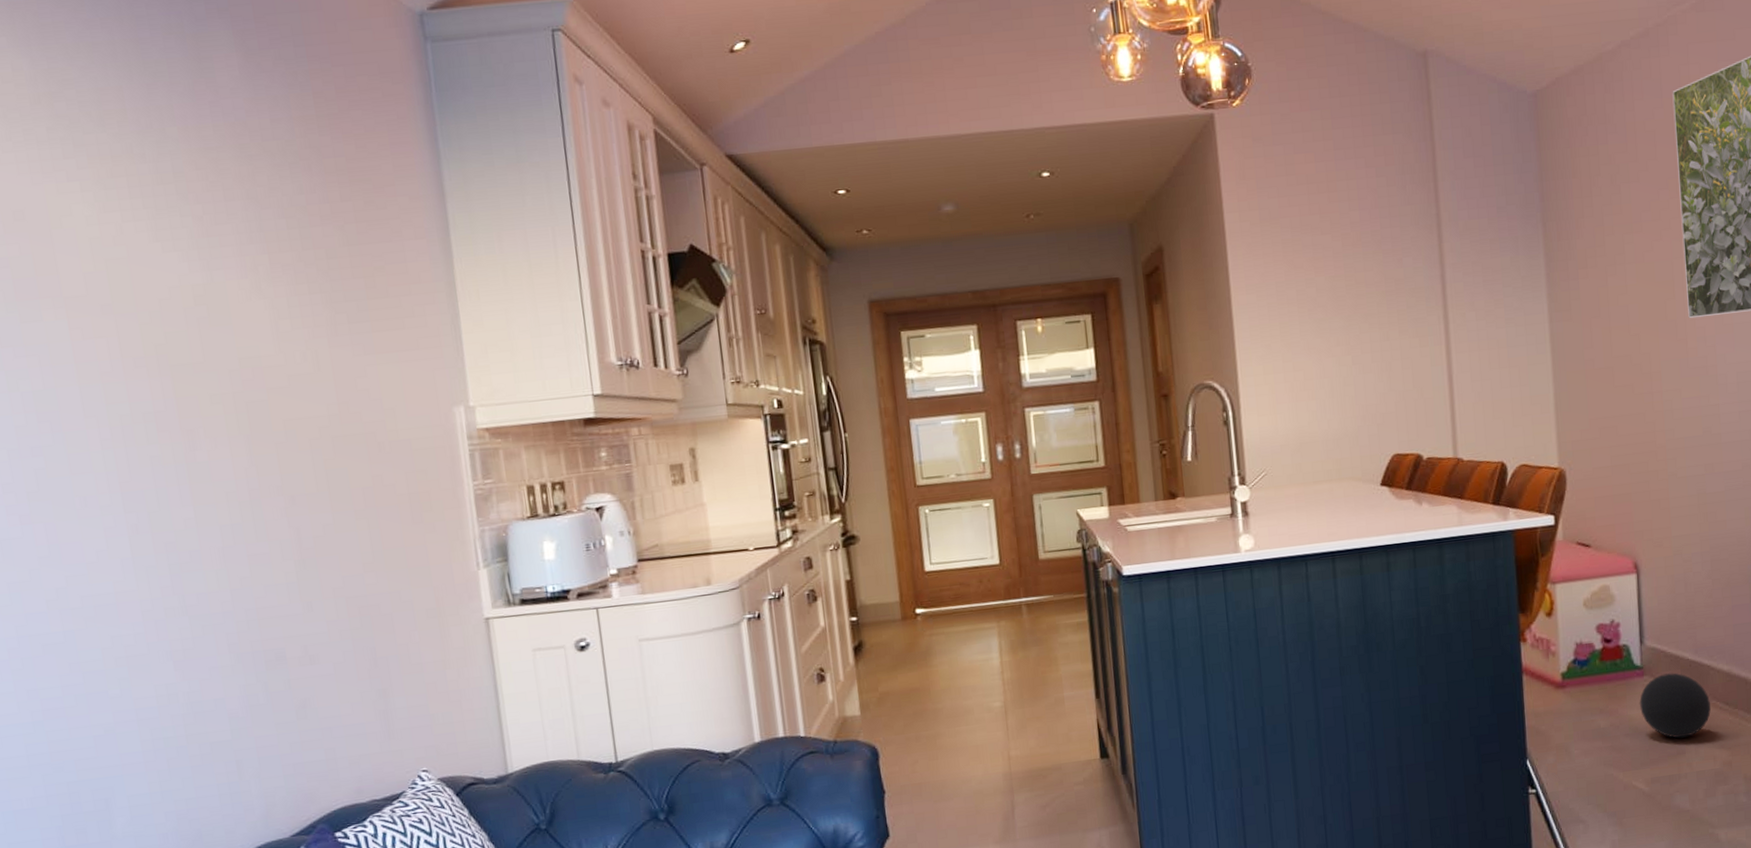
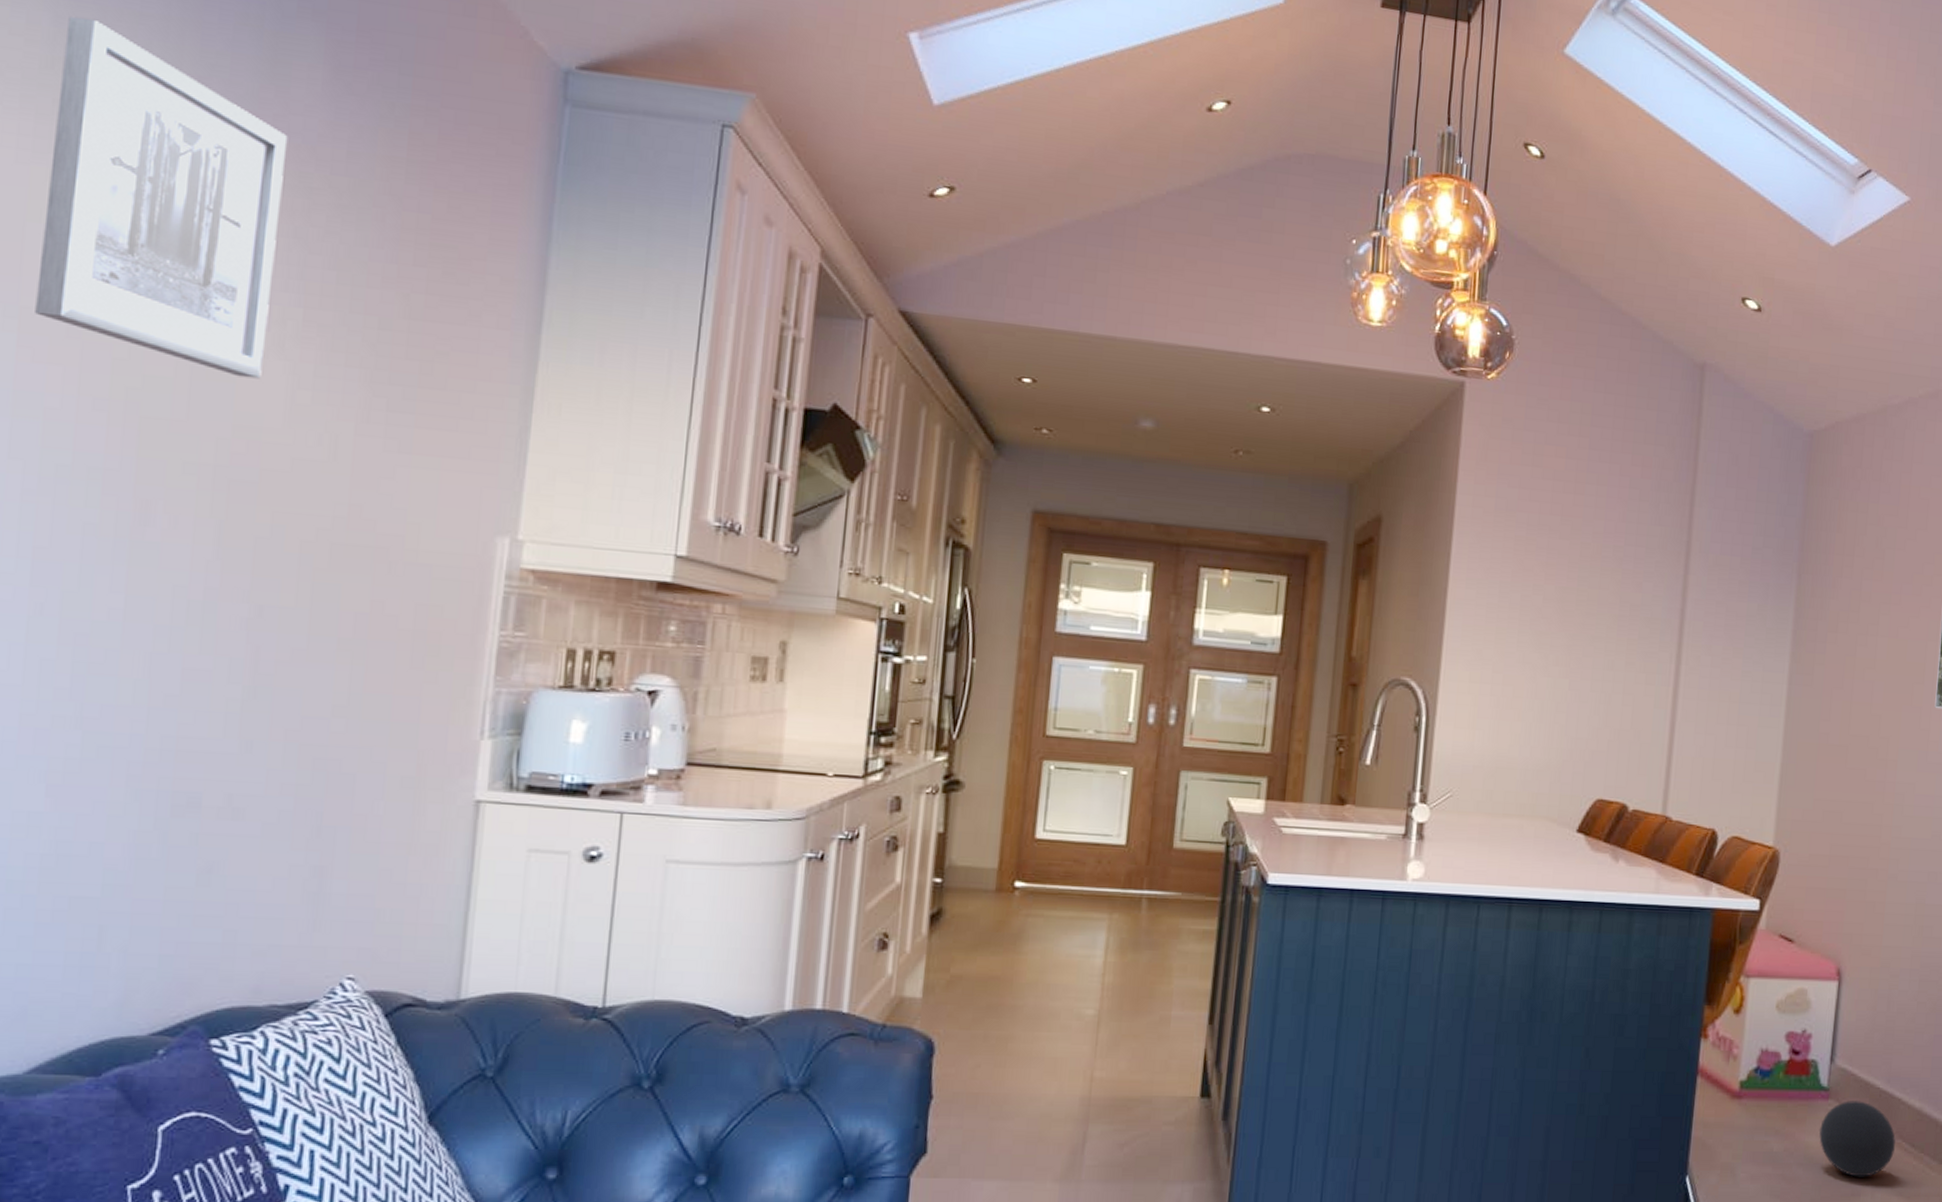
wall art: none [41,56,250,320] -> present [35,15,288,379]

